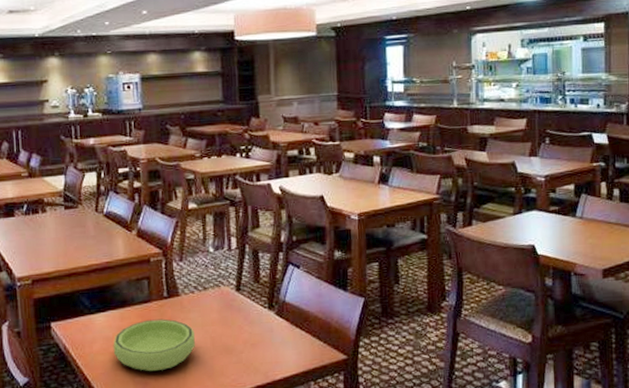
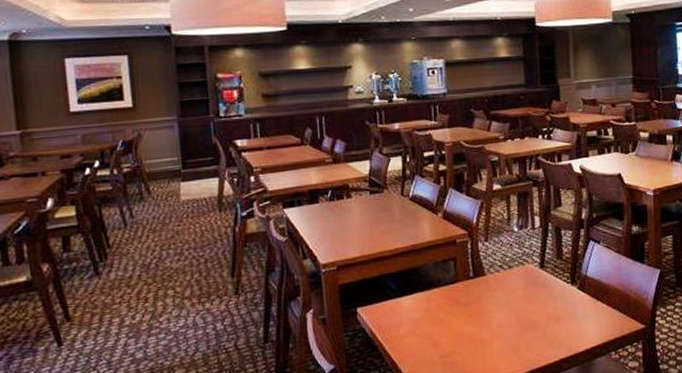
bowl: present [113,318,195,372] -> none [420,298,501,352]

